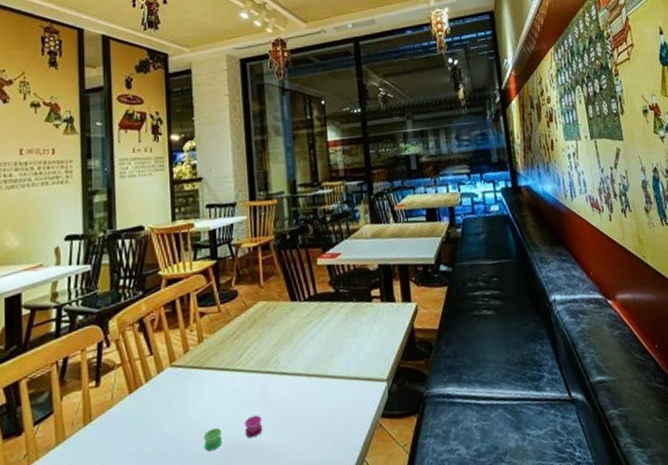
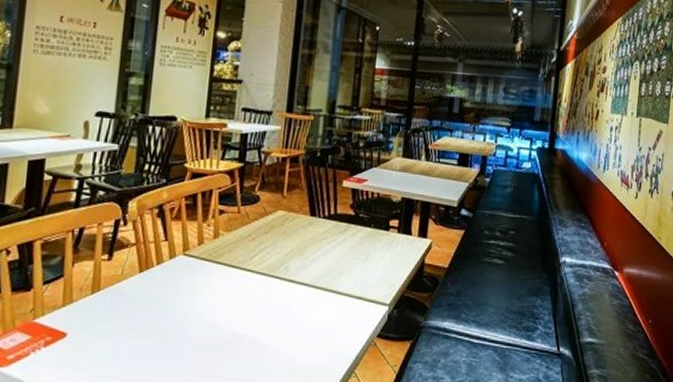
teacup: present [204,415,263,452] -> none [204,313,264,338]

